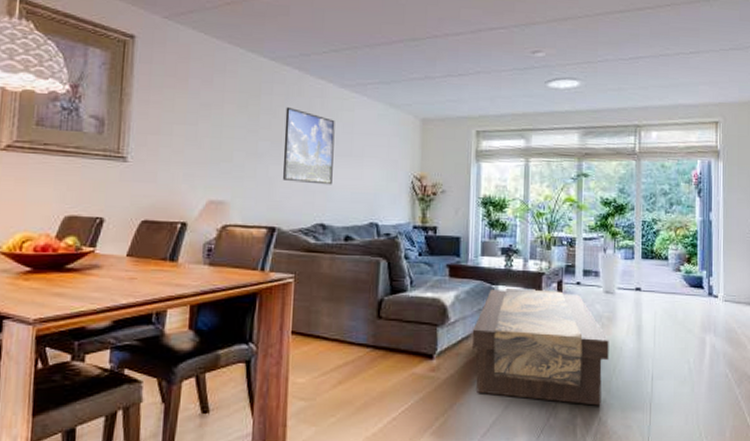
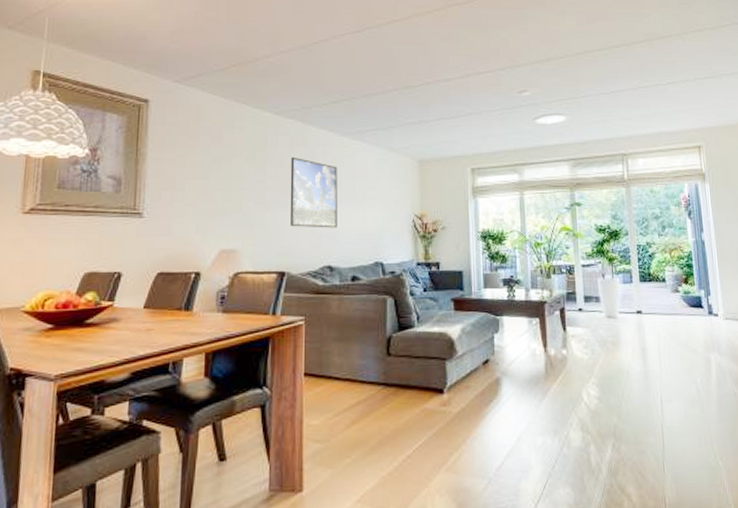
coffee table: present [472,288,609,406] -> none [480,318,617,432]

